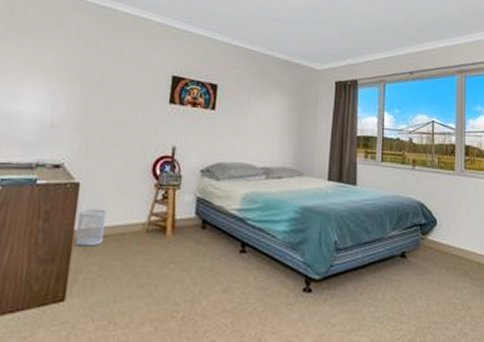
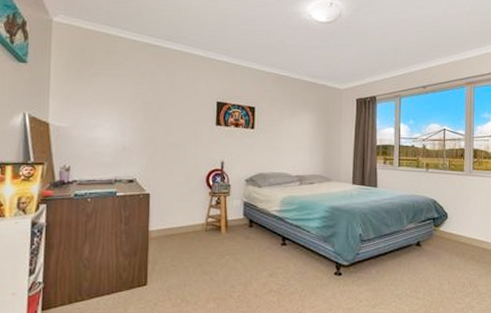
wastebasket: present [74,208,107,247] -> none [150,214,173,243]

